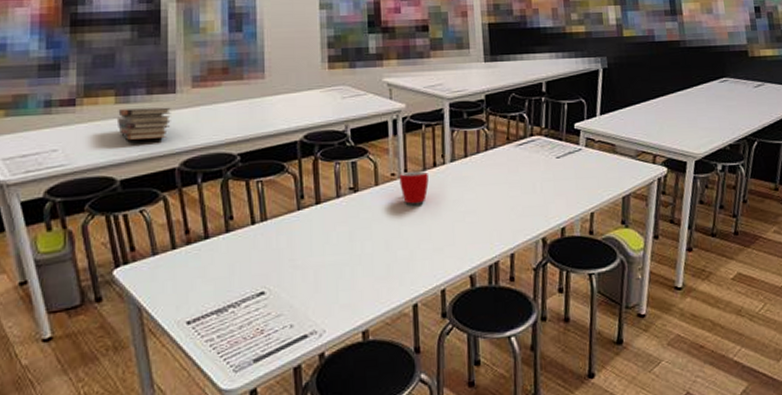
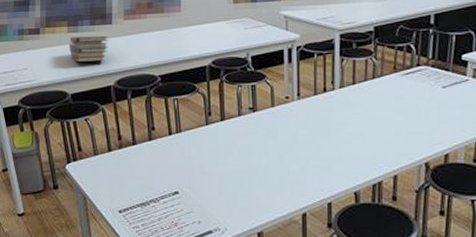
mug: present [399,171,429,204] -> none [293,96,319,125]

